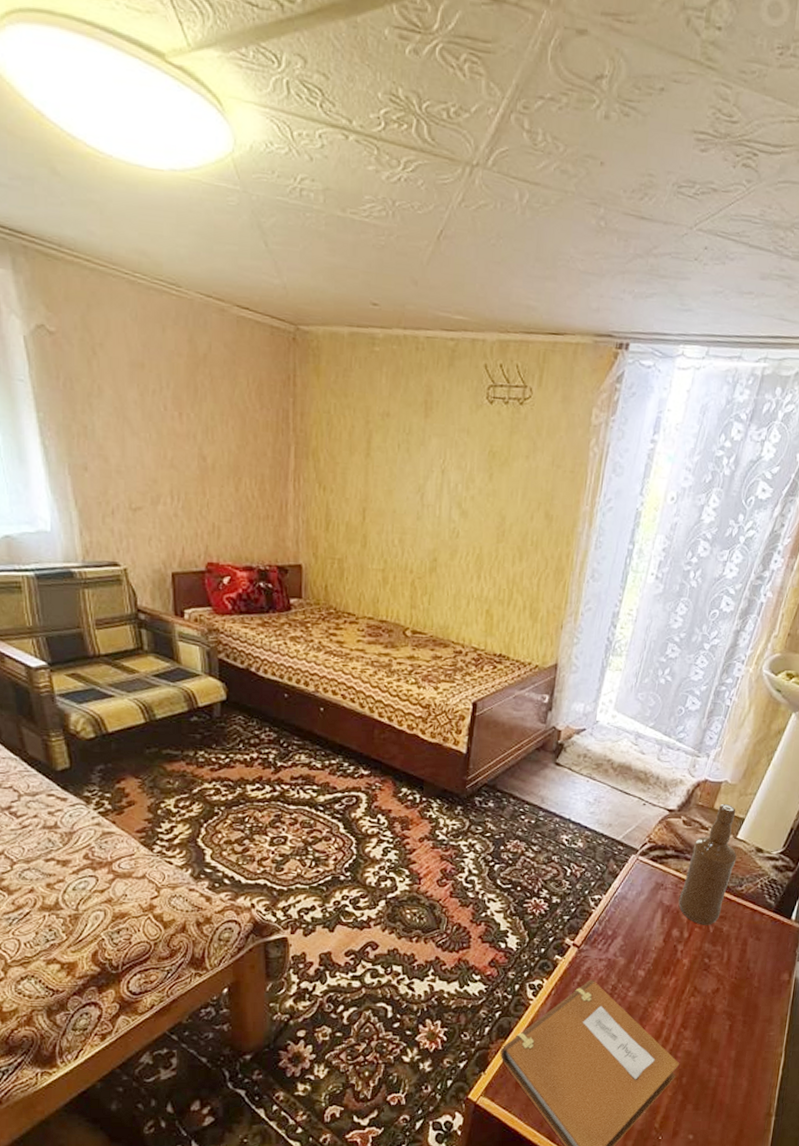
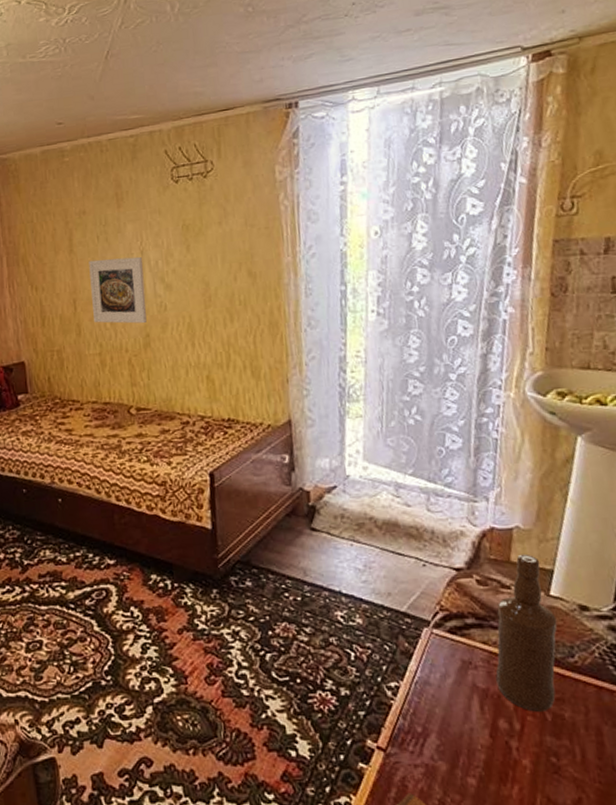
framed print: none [382,469,443,547] -> present [88,256,147,324]

